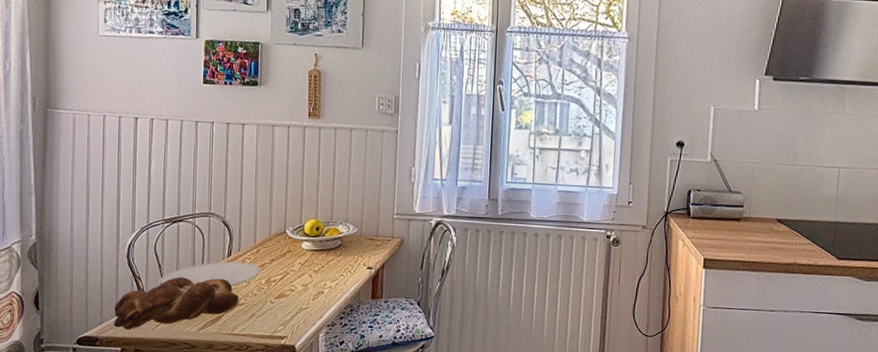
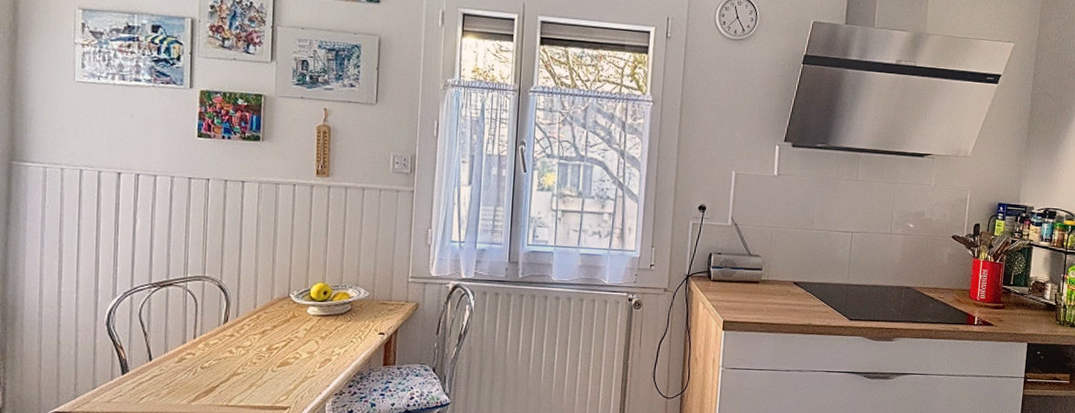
bread loaf: present [114,277,239,330] -> none [91,345,237,404]
plate: present [158,261,260,287] -> none [143,328,261,356]

